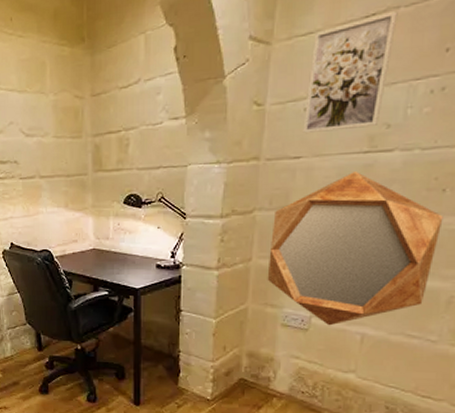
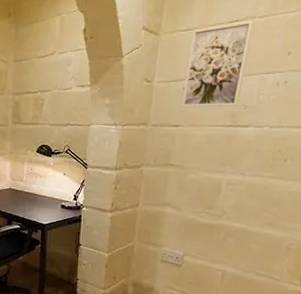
home mirror: present [267,172,444,326] -> none [150,141,285,263]

